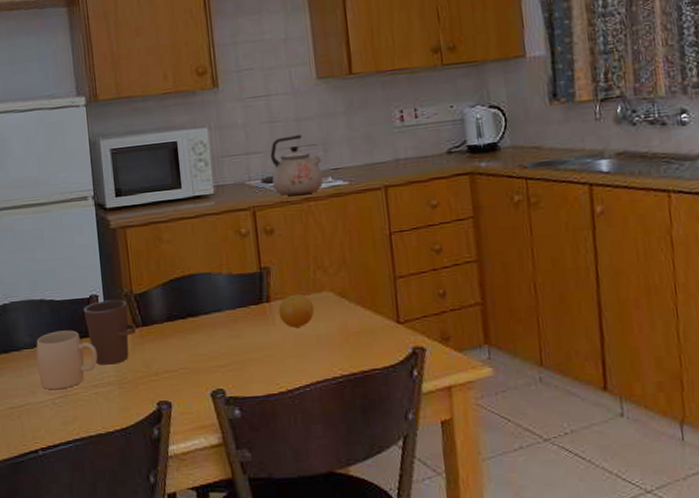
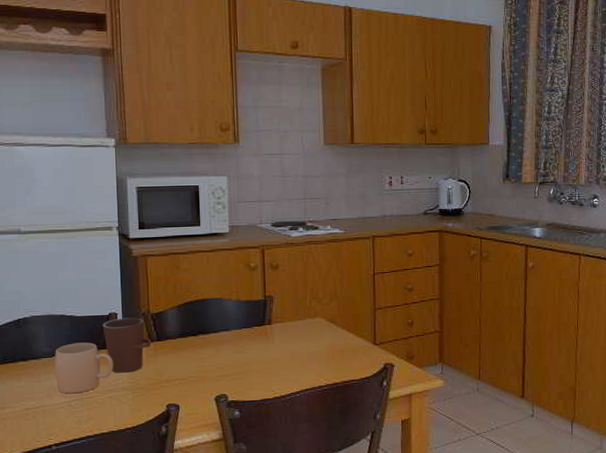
kettle: present [270,135,324,196] -> none [280,189,323,239]
fruit: present [278,293,314,328] -> none [278,318,308,346]

